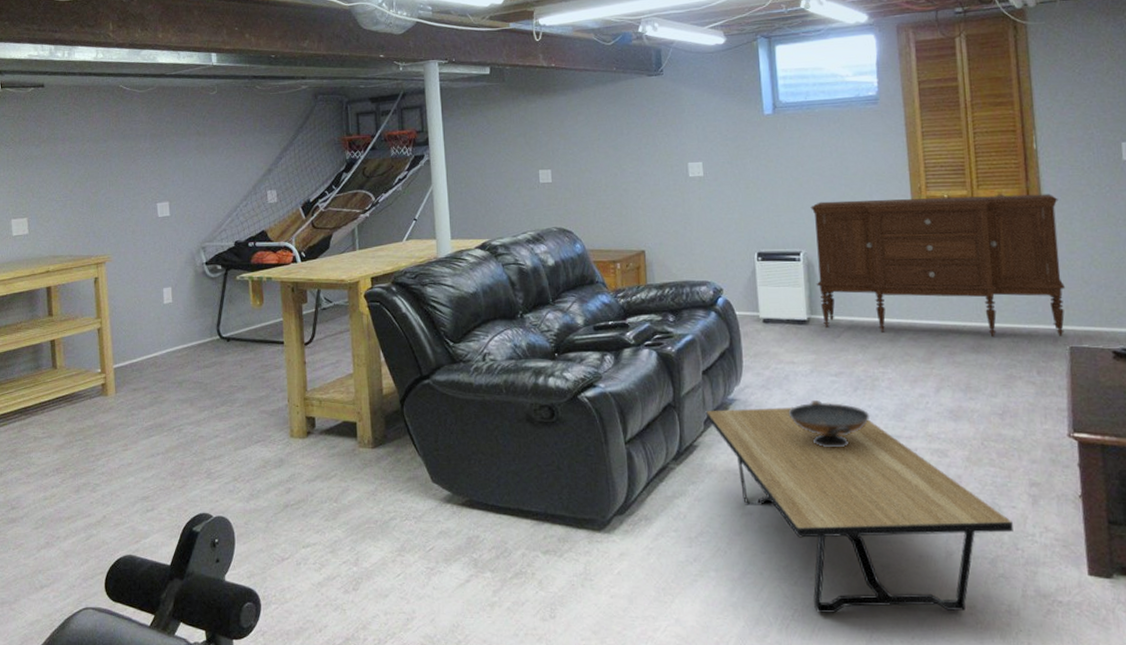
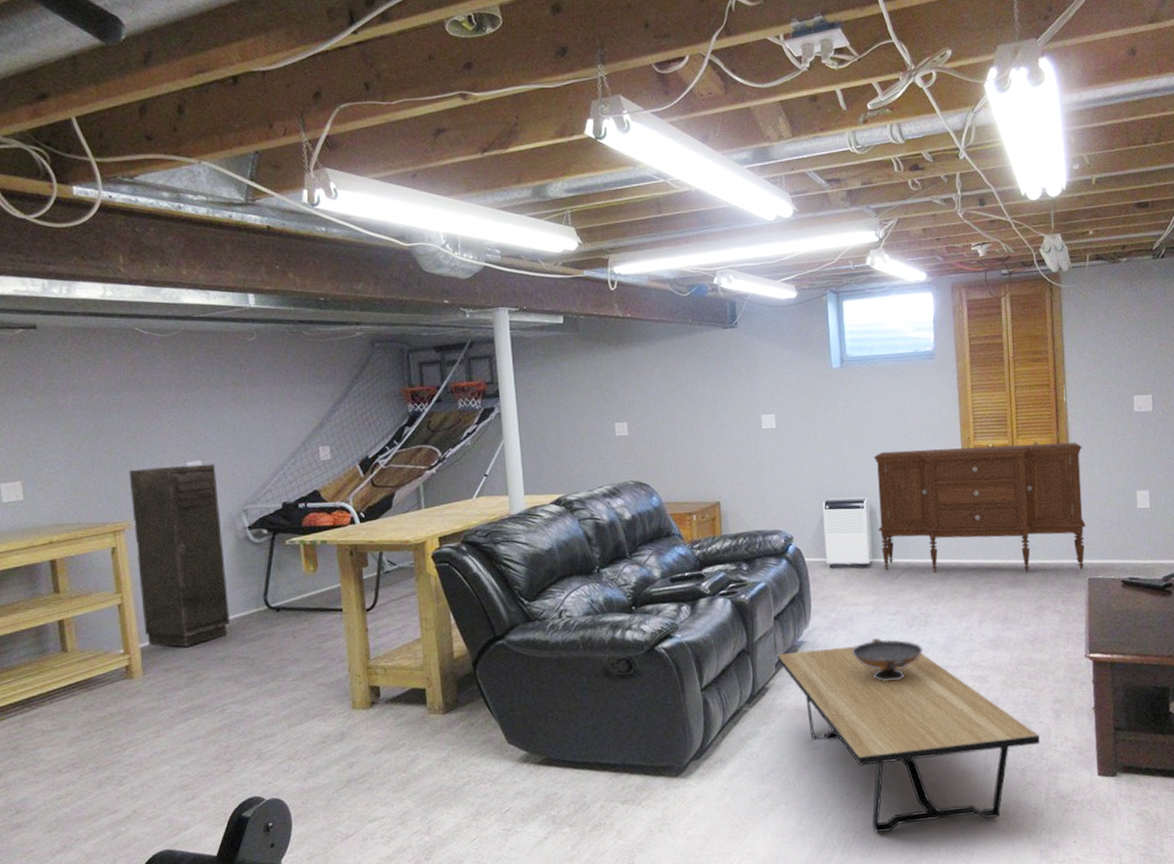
storage cabinet: none [110,205,188,370] -> present [128,464,230,647]

